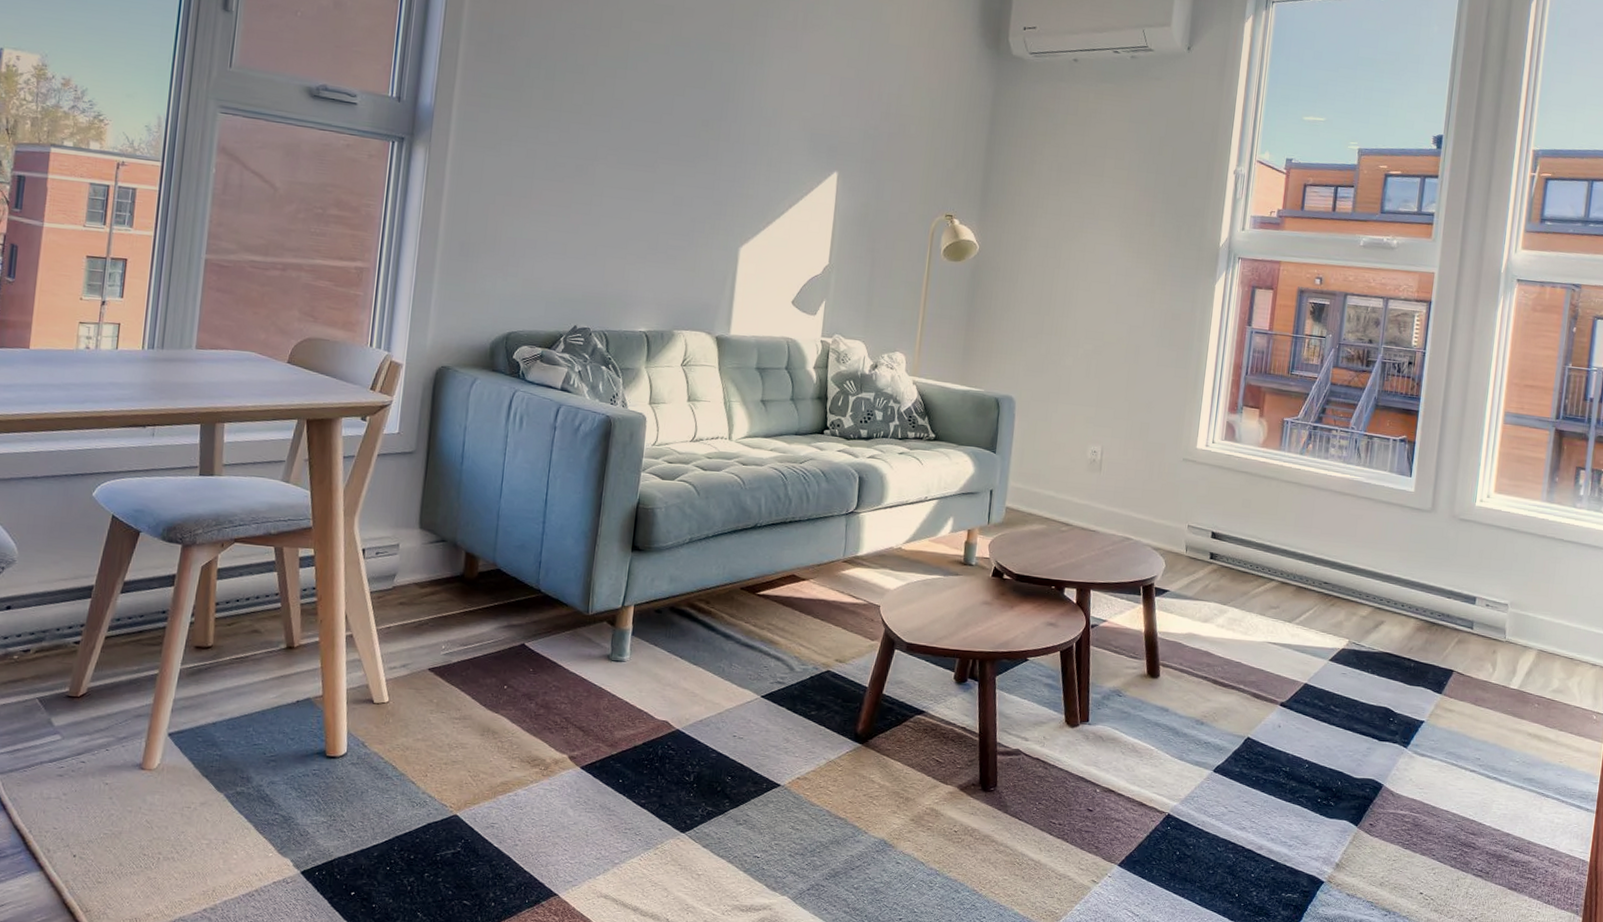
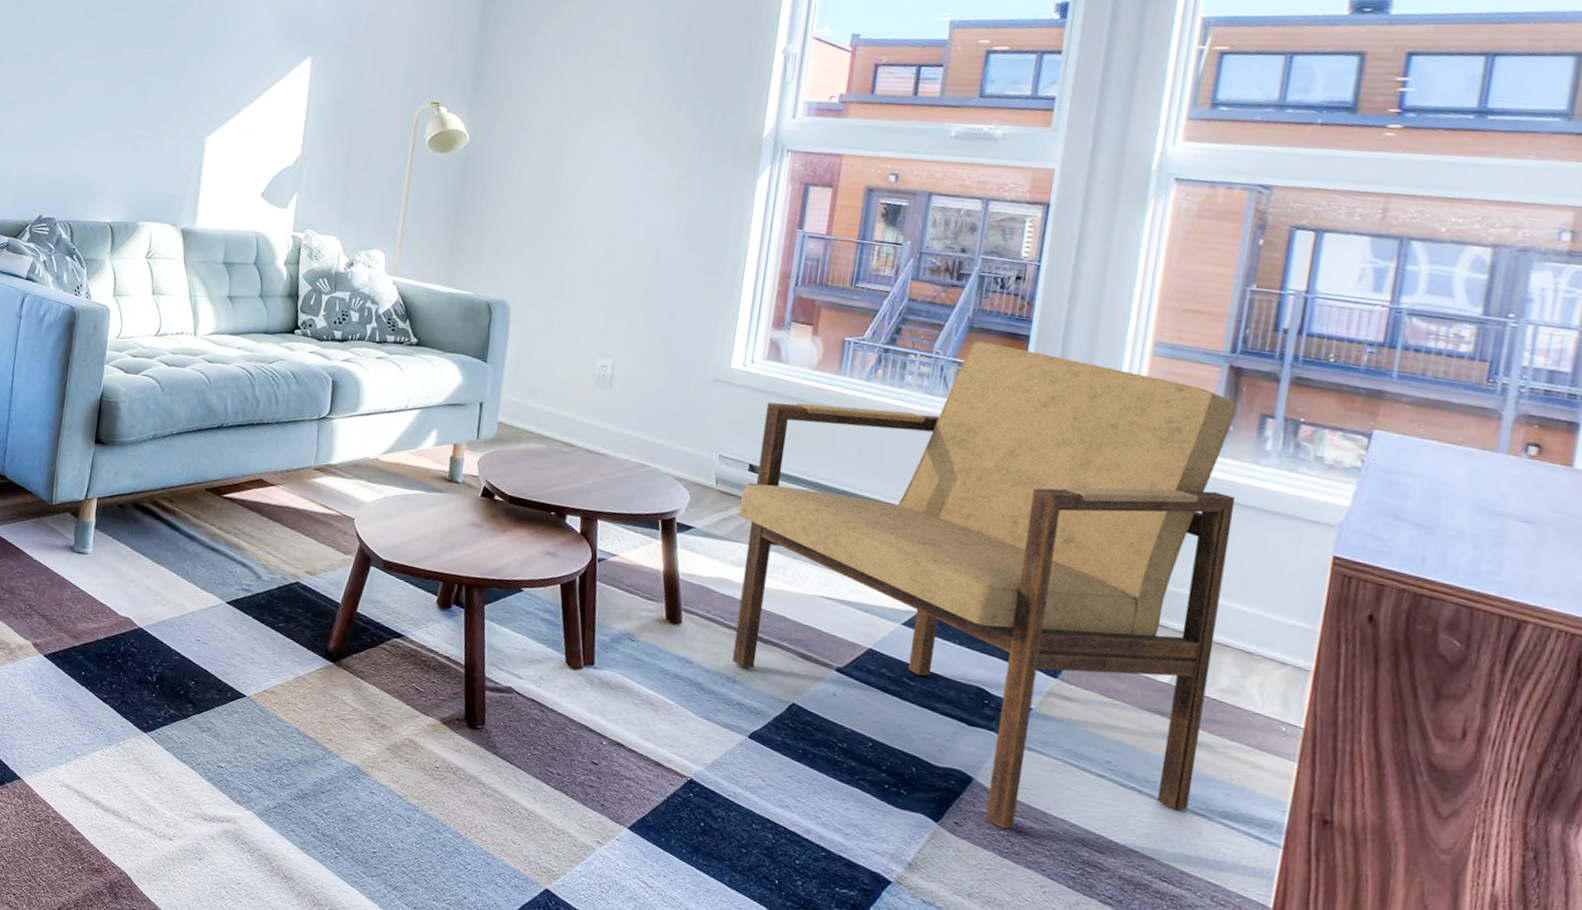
armchair: none [1200,417,1561,825] -> present [732,341,1238,830]

